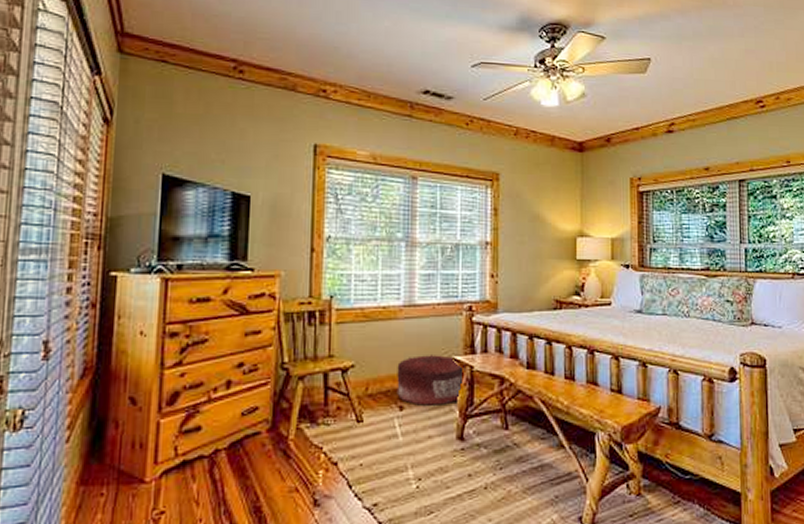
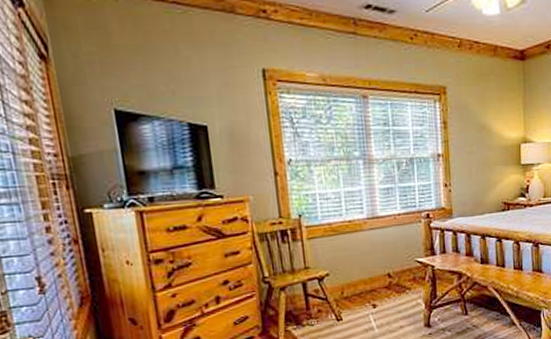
pouf: present [397,353,465,406] -> none [367,258,427,303]

